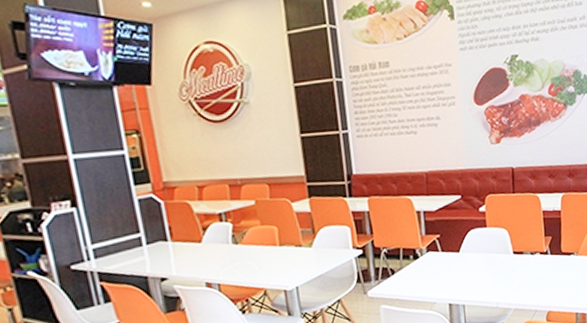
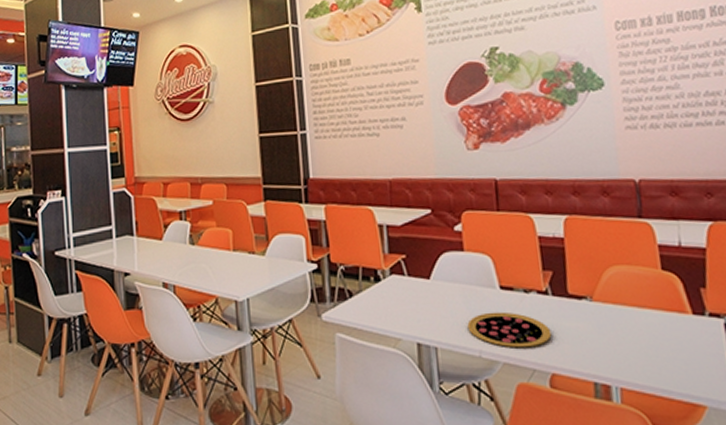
pizza: none [488,270,549,297] -> present [467,311,552,348]

